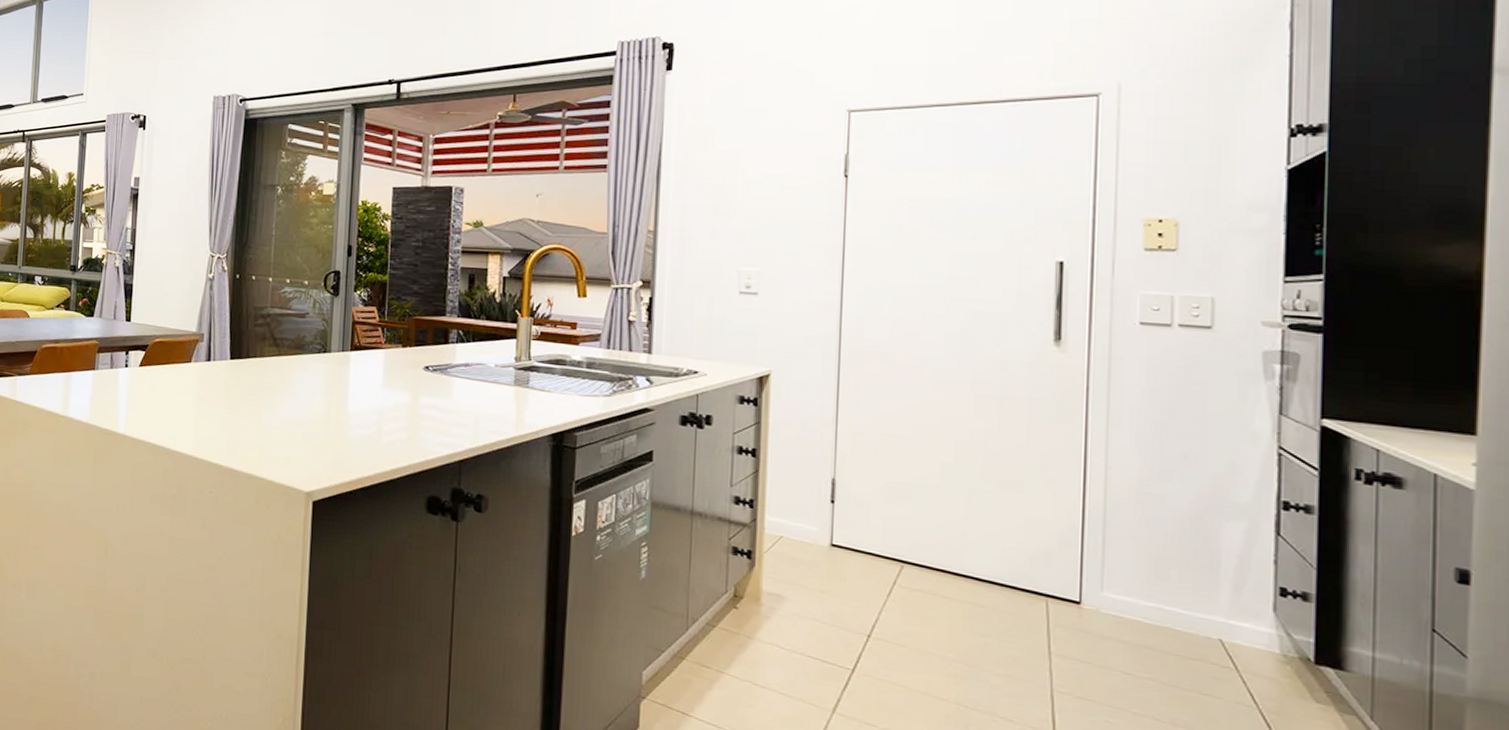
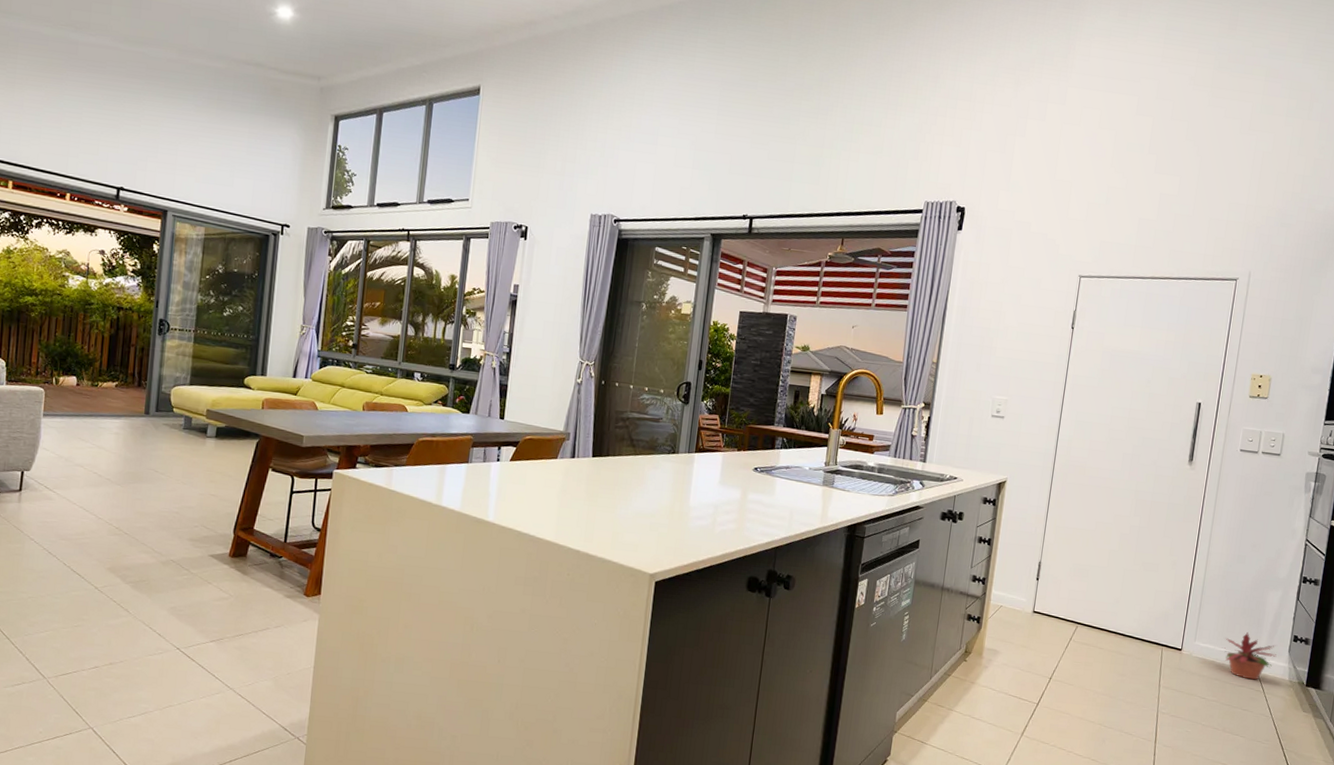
potted plant: none [1154,581,1252,652] -> present [1224,632,1277,680]

